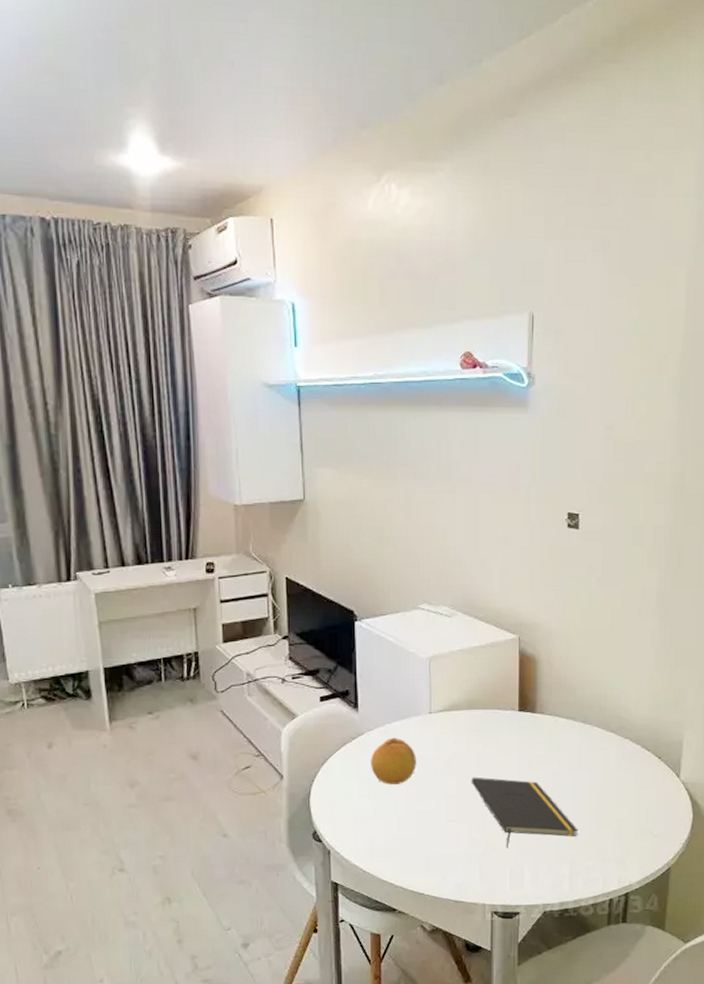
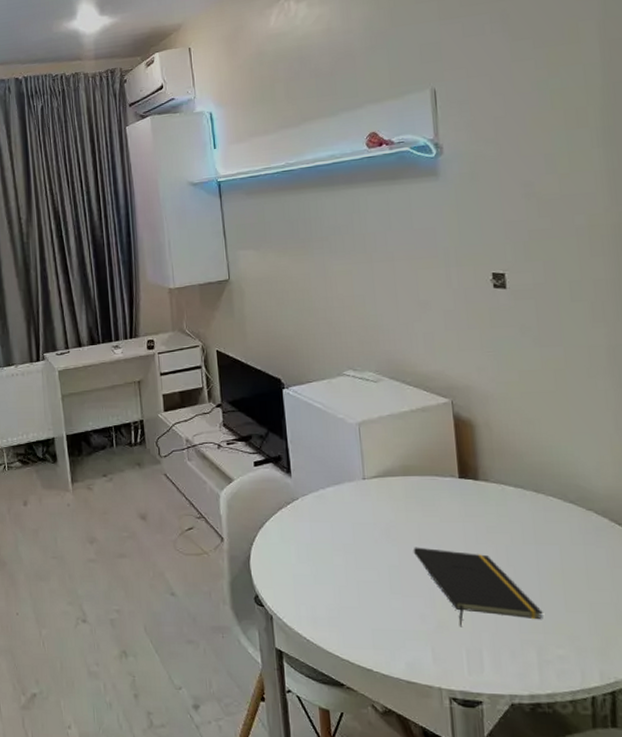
fruit: present [371,737,416,784] -> none [307,503,354,551]

